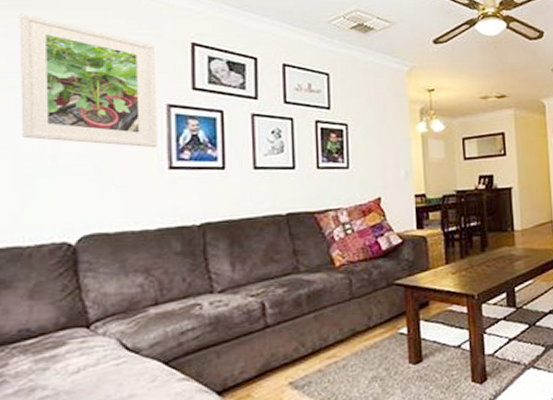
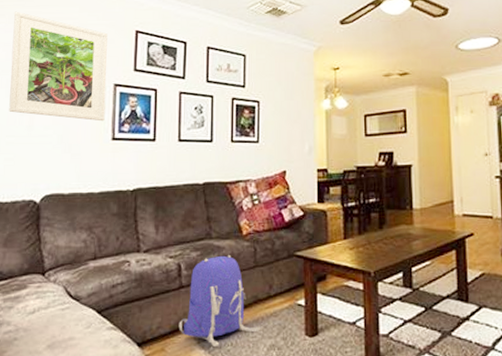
backpack: none [266,288,361,386] -> present [178,254,261,348]

